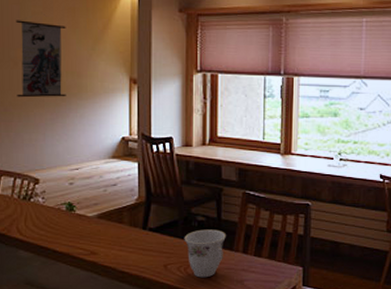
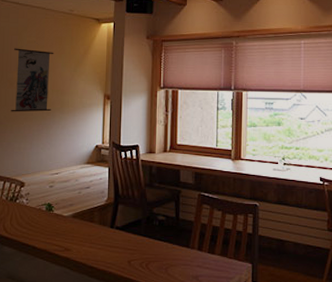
teacup: present [184,229,226,278] -> none [146,228,183,273]

